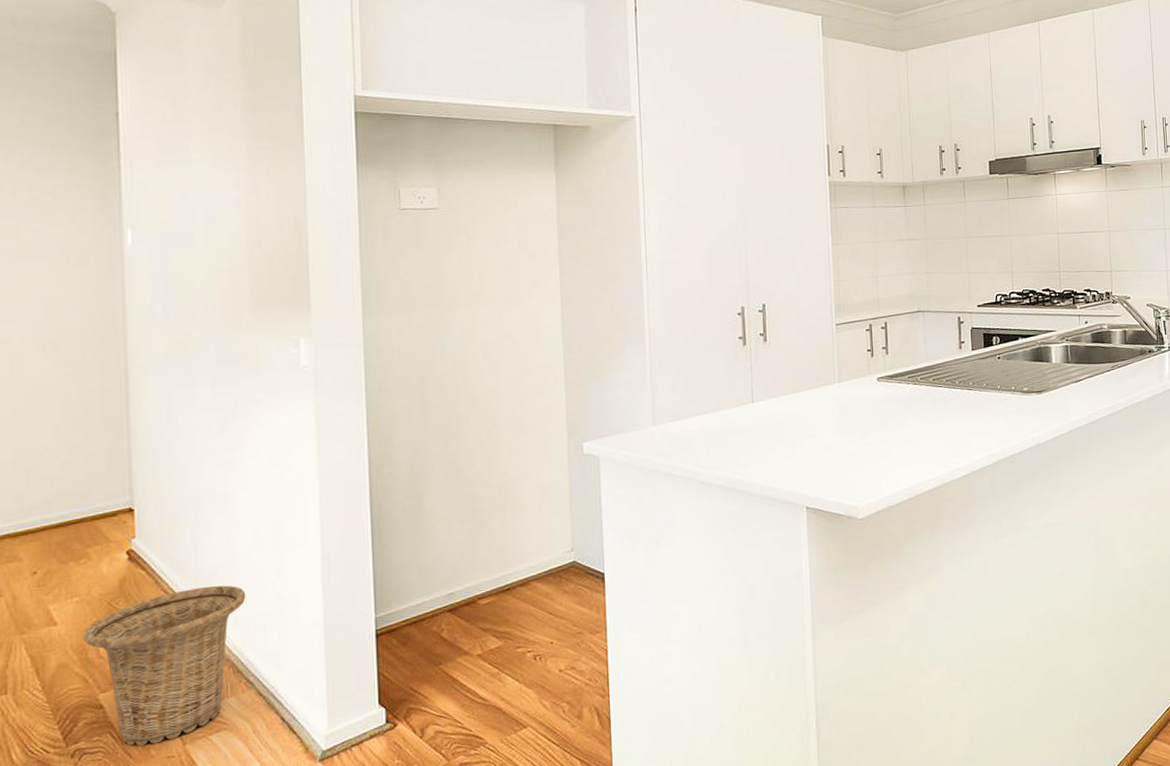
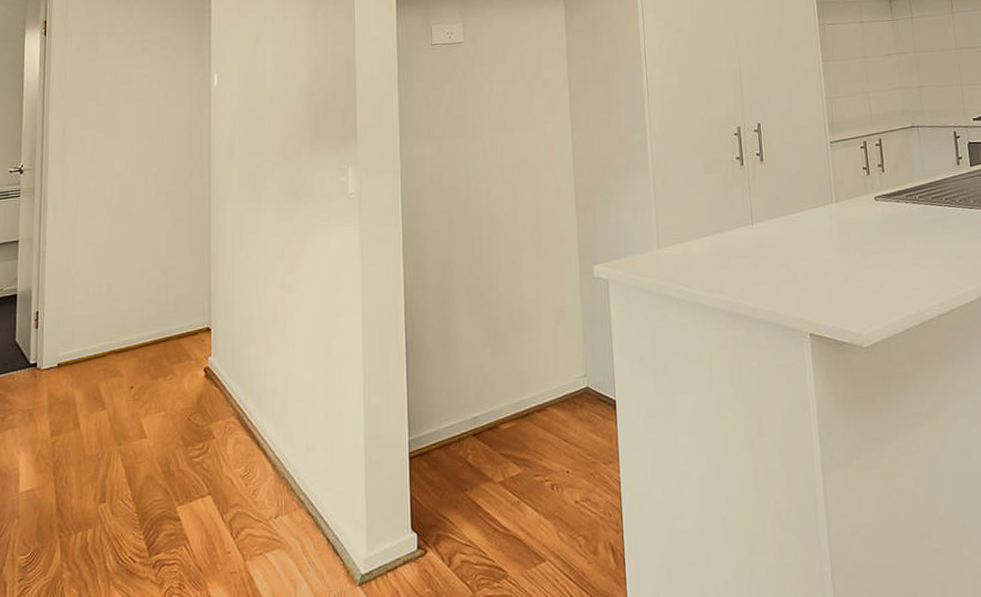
basket: present [83,585,246,746] -> none [167,403,299,560]

